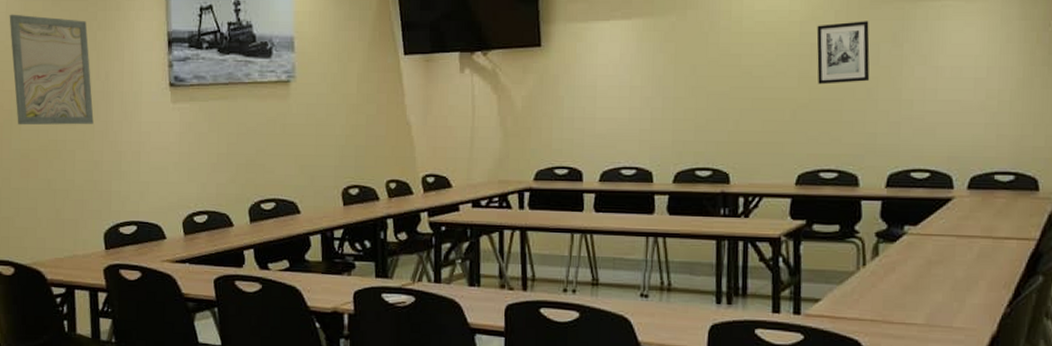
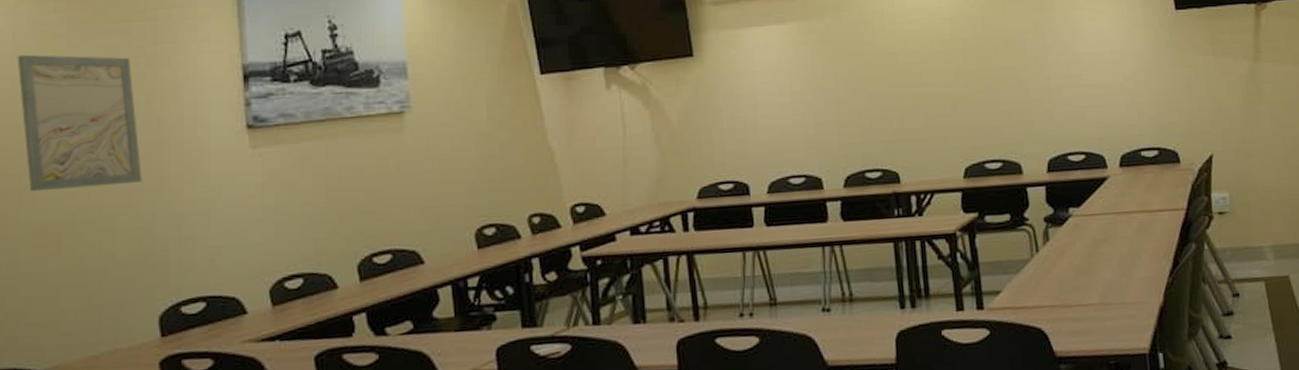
wall art: present [816,21,870,85] -> none [966,14,1020,77]

